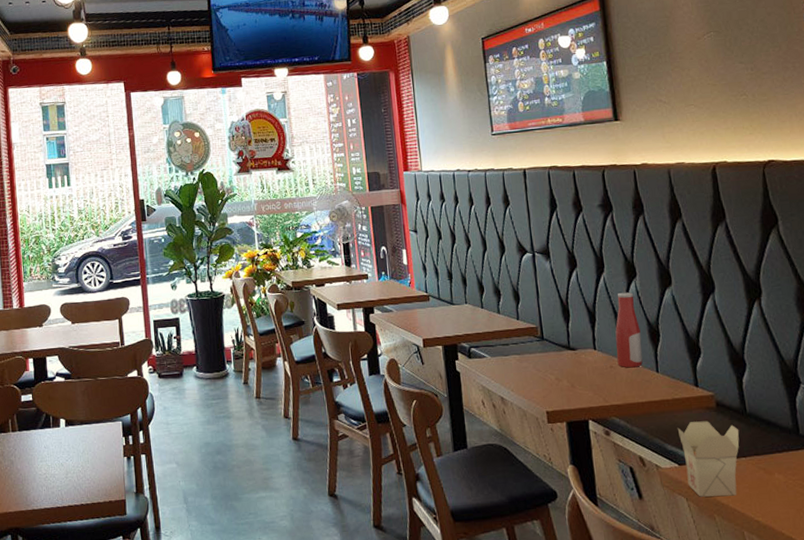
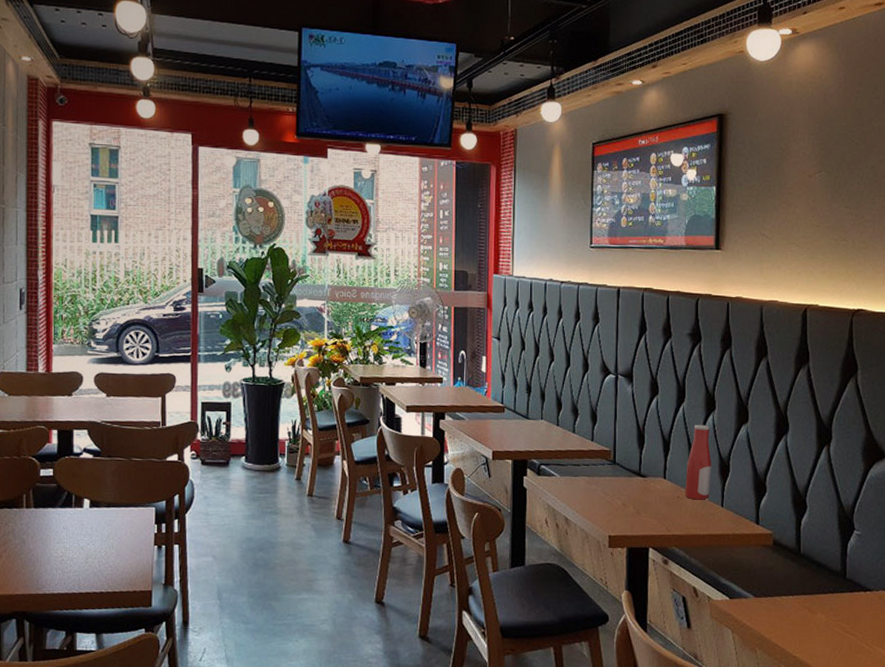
takeout container: present [677,421,740,497] -> none [733,558,791,631]

